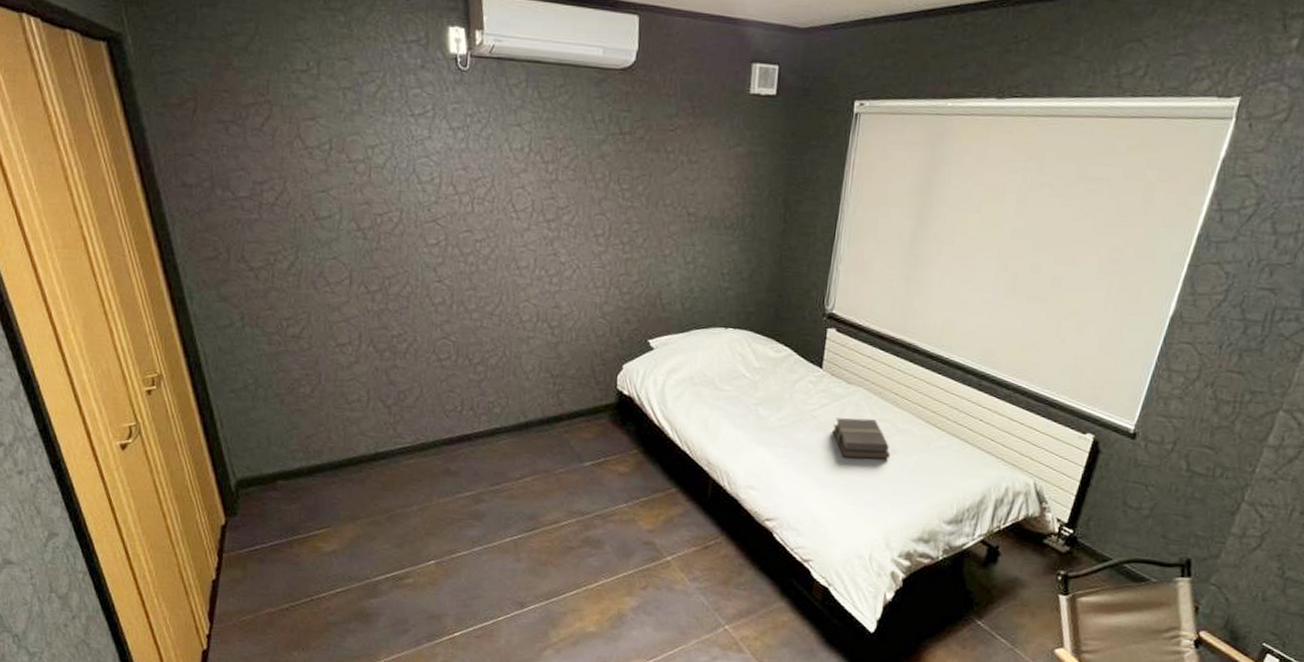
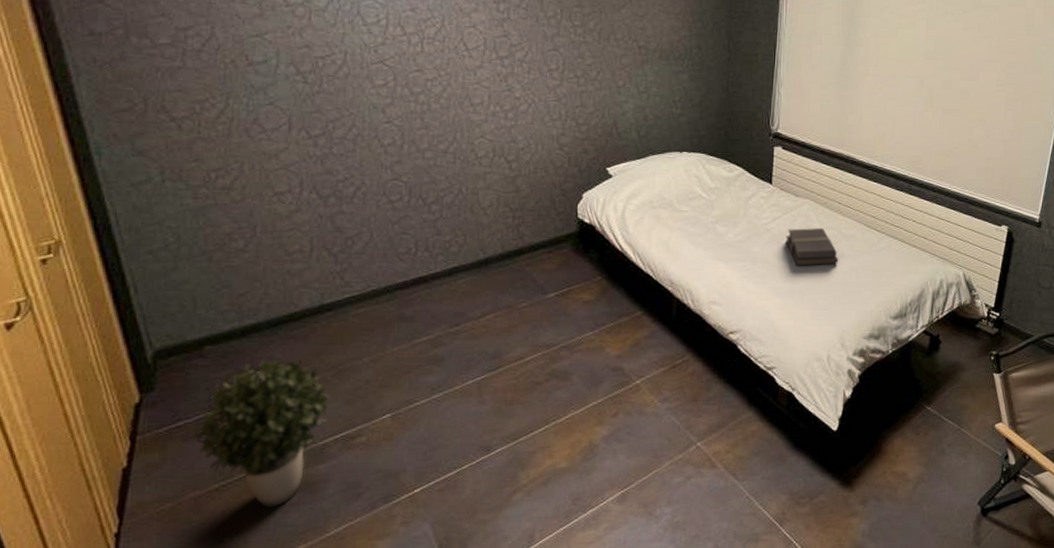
potted plant: none [265,498,383,631] -> present [189,359,331,508]

